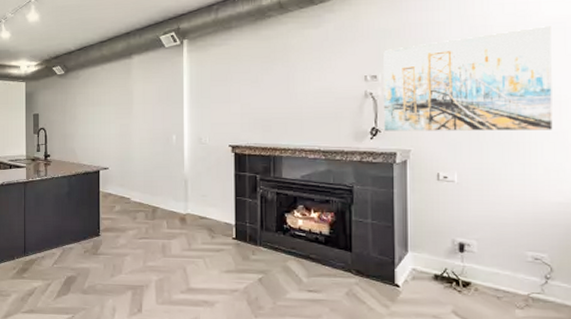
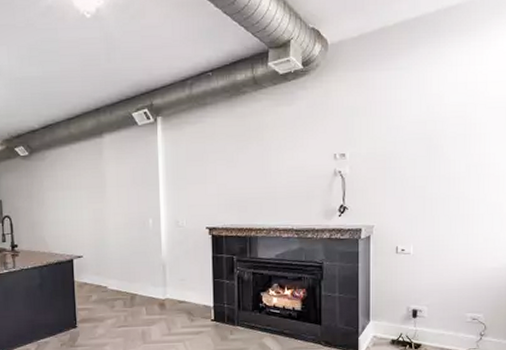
wall art: present [383,26,553,131] -> none [350,105,494,208]

